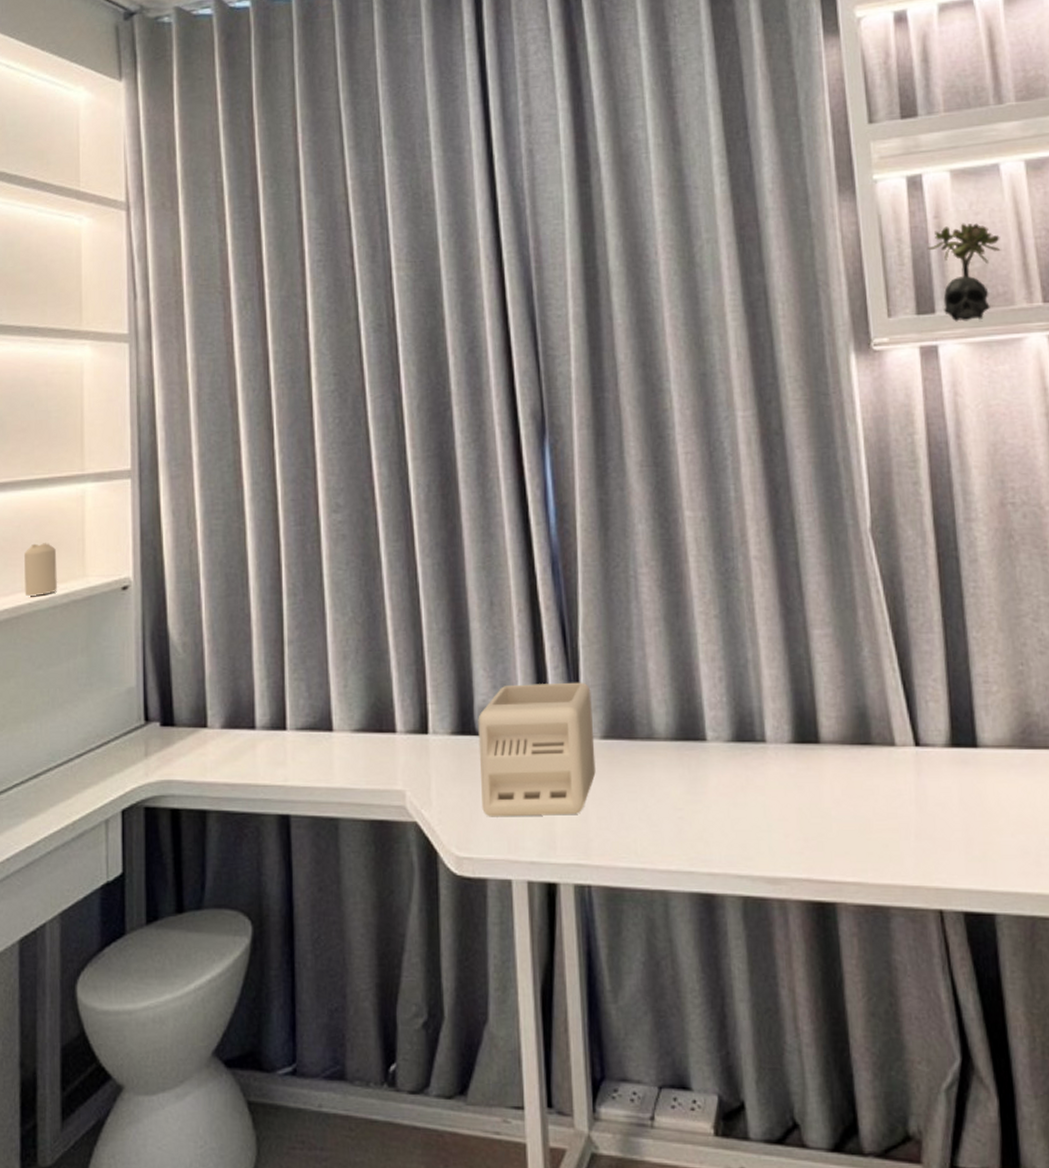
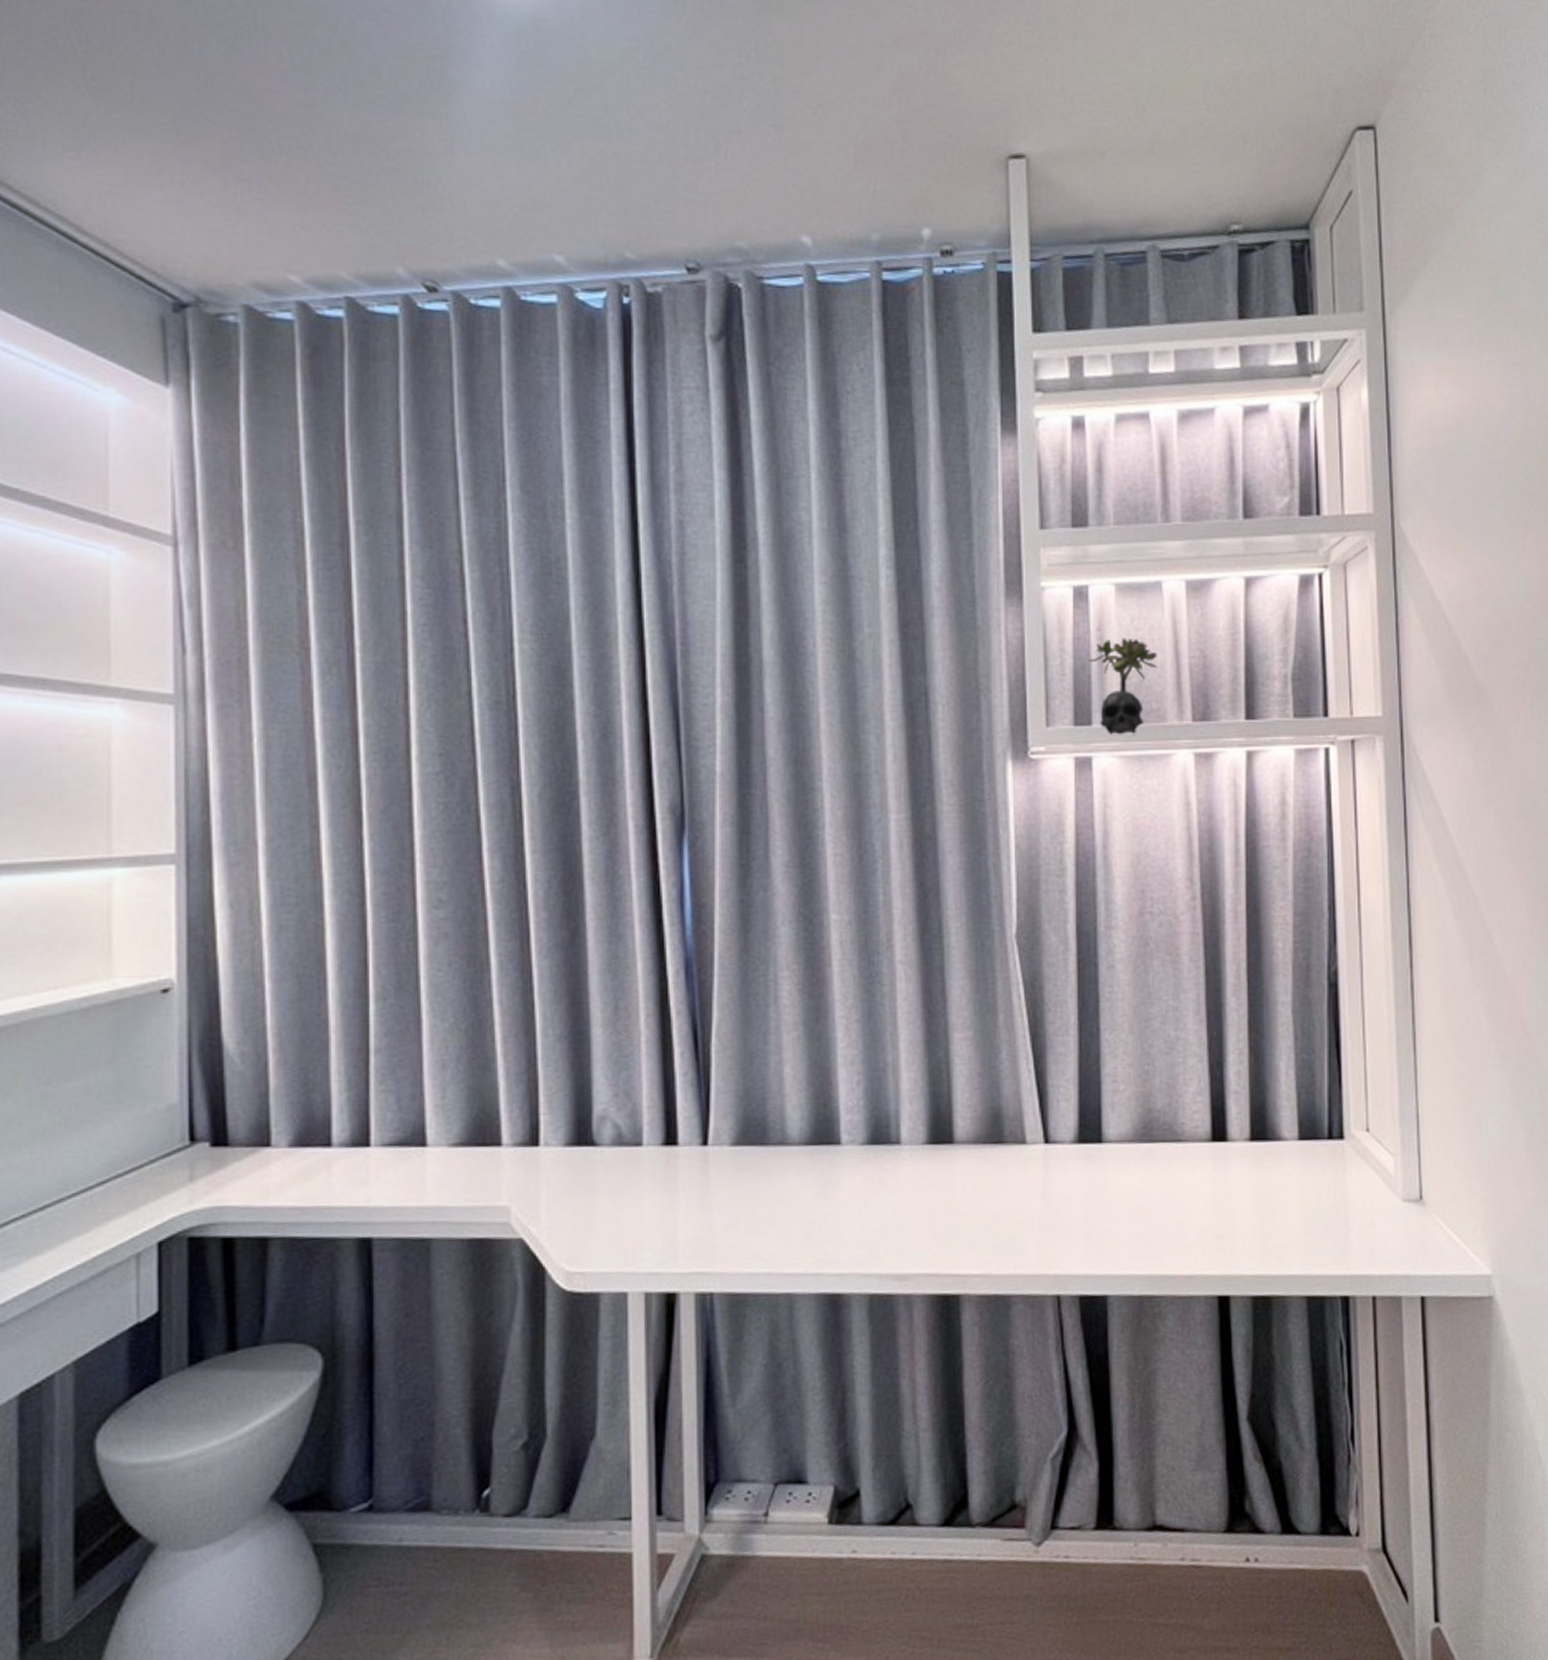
candle: present [24,543,57,596] -> none [27,937,73,1000]
desk organizer: present [478,682,596,817] -> none [596,1088,724,1230]

